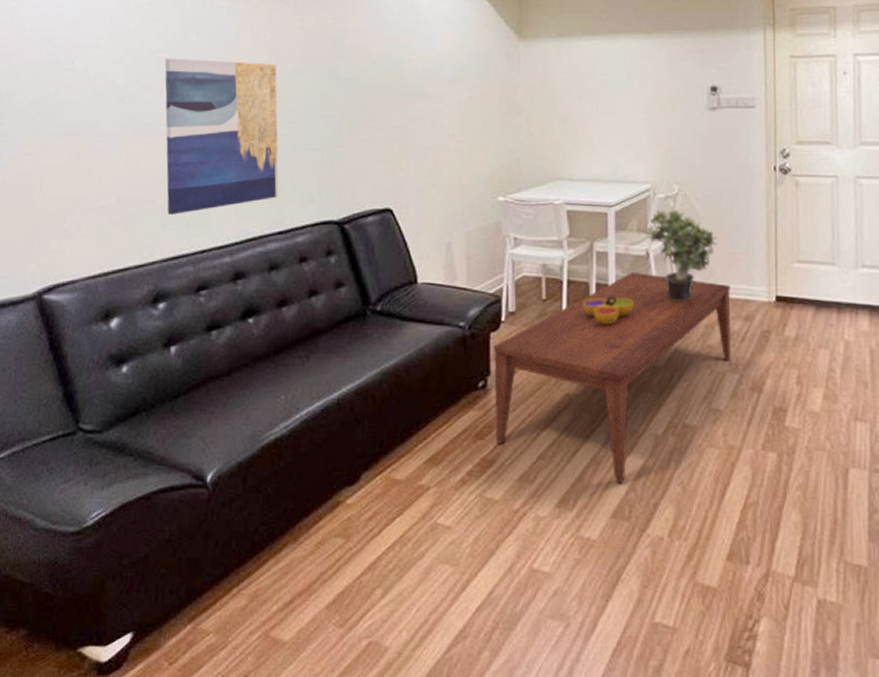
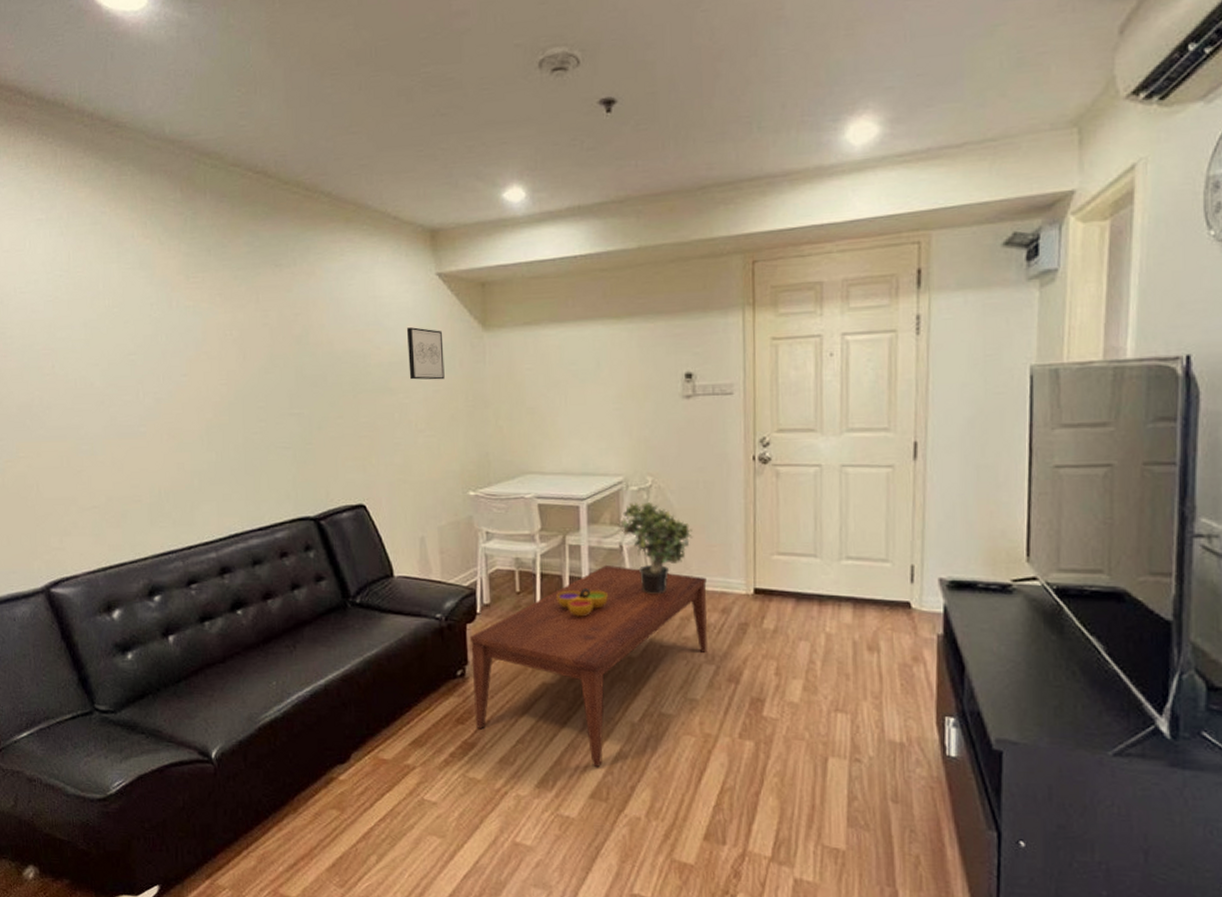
wall art: present [164,58,279,215] -> none [138,359,256,513]
wall art: none [443,35,479,86] -> present [406,327,445,380]

